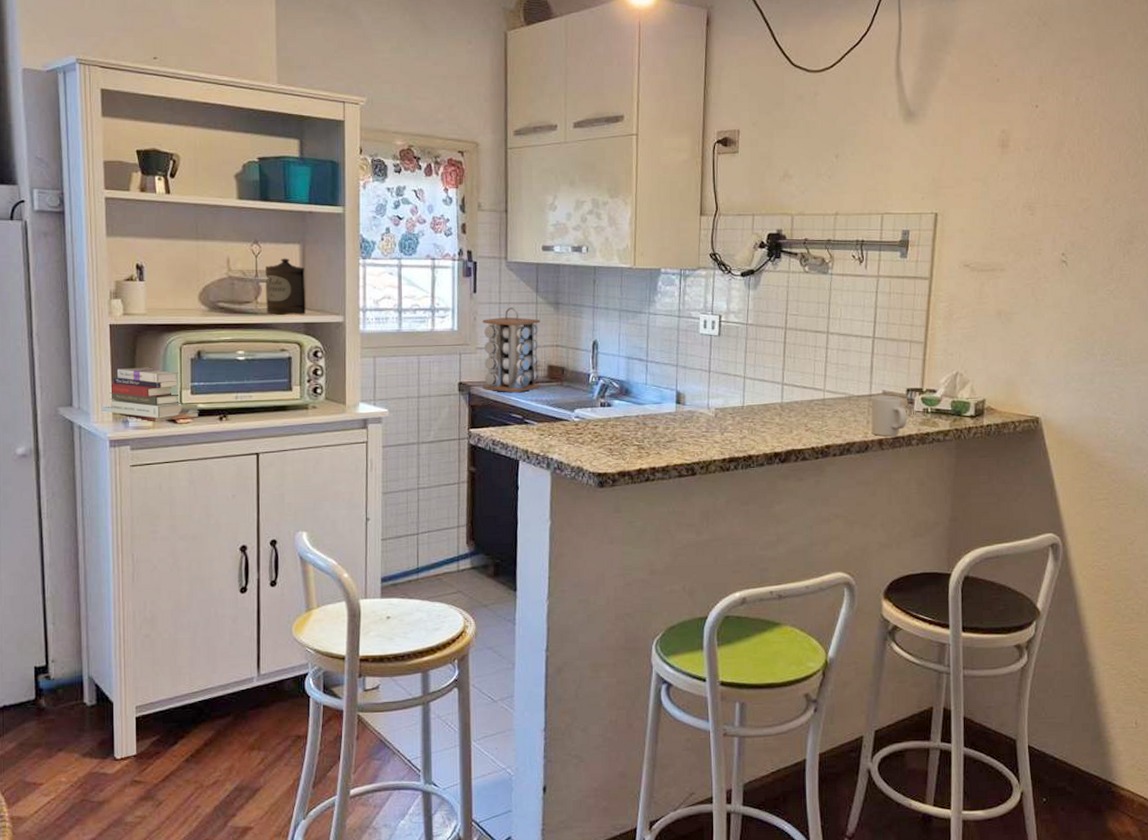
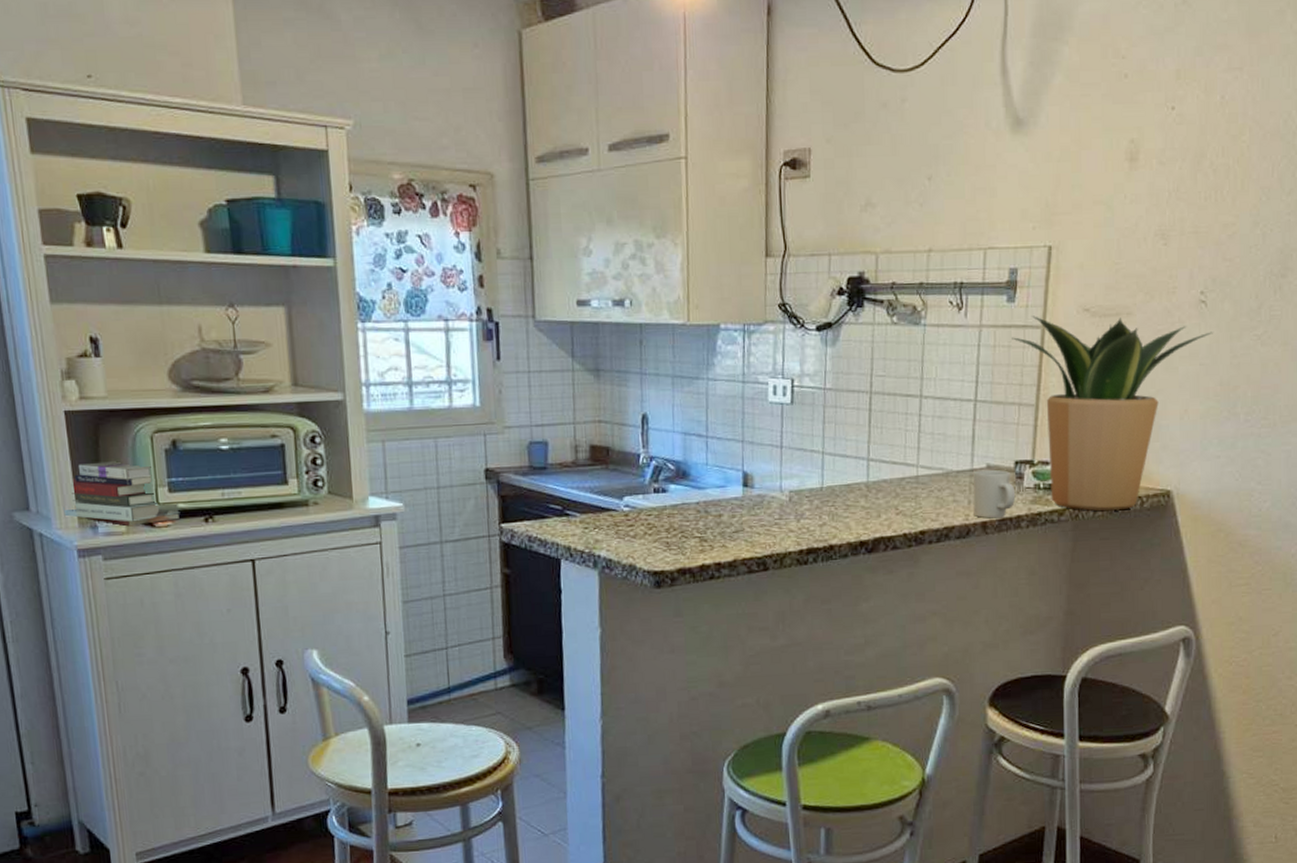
canister: present [265,258,306,315] -> none [245,323,298,393]
spice rack: present [482,307,540,393] -> none [509,376,582,480]
potted plant: none [904,269,1073,433] -> present [1012,316,1213,511]

